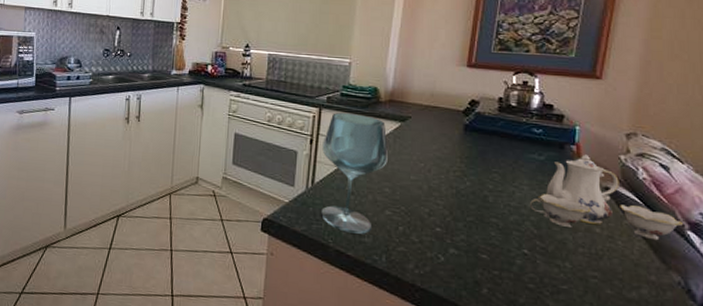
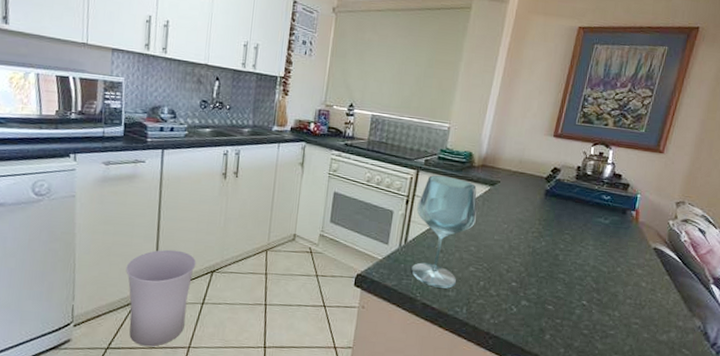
waste bin: none [38,194,103,292] -> present [126,249,196,347]
tea set: present [530,154,684,241] -> none [592,219,710,293]

